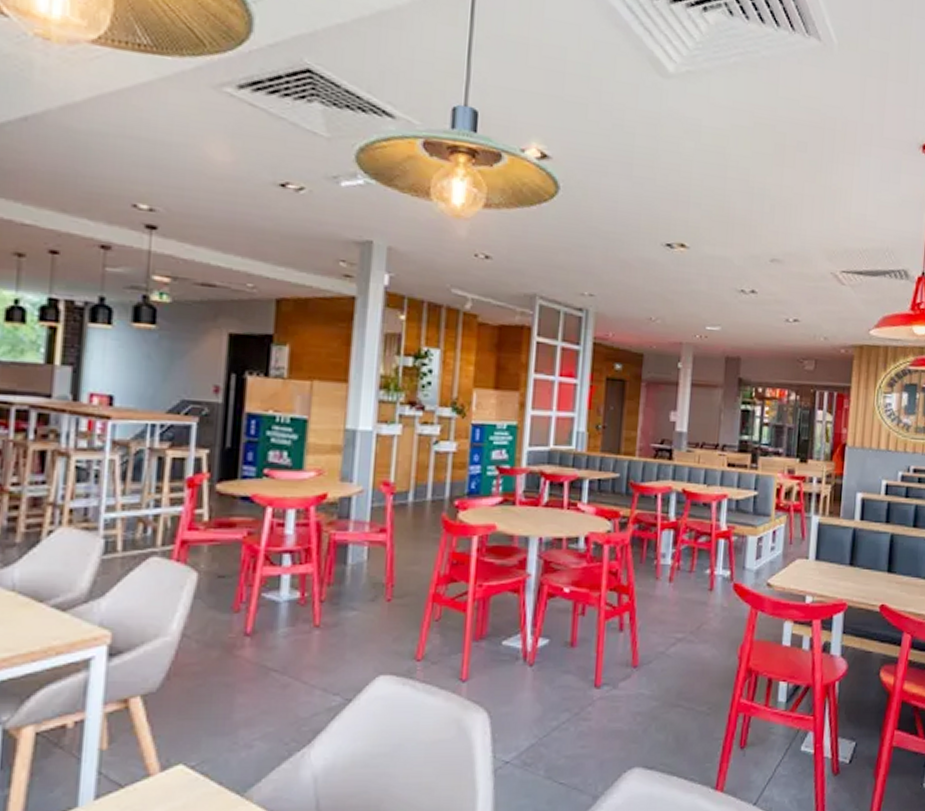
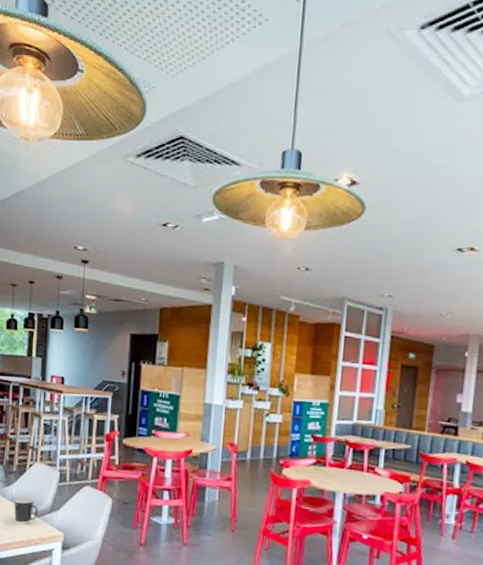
mug: none [16,585,64,625] -> present [14,498,38,524]

